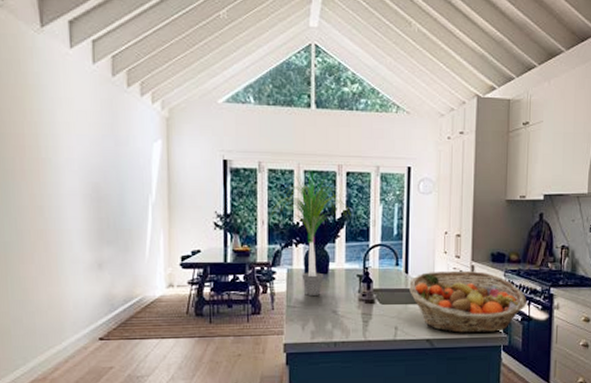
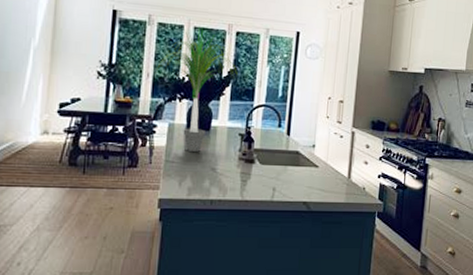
fruit basket: present [409,270,526,333] -> none [290,135,403,198]

